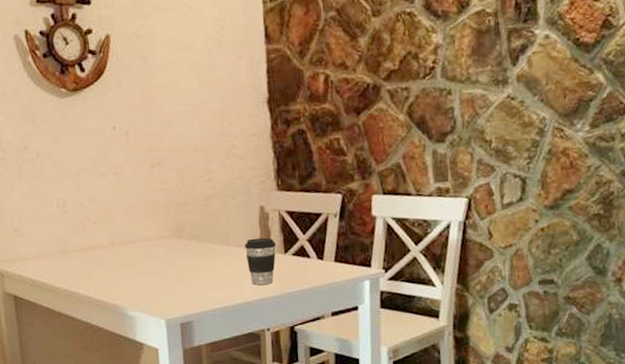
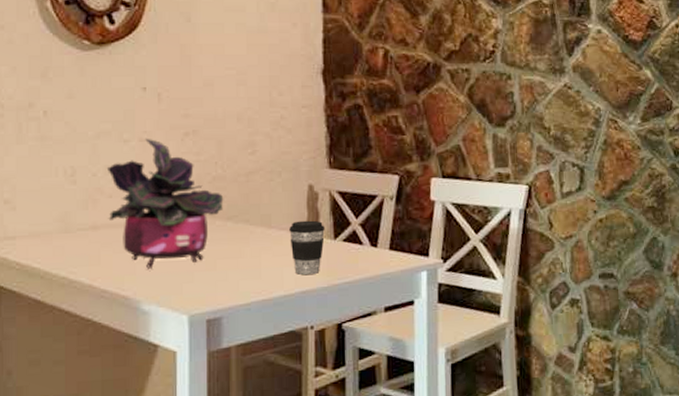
potted plant: none [90,171,188,282] -> present [106,138,224,269]

